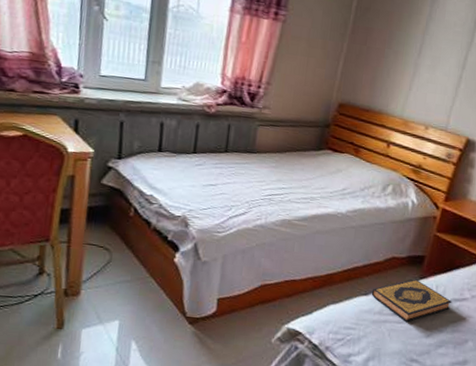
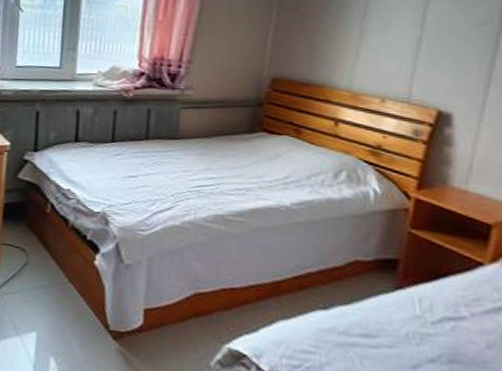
hardback book: present [371,279,452,322] -> none [332,289,444,346]

